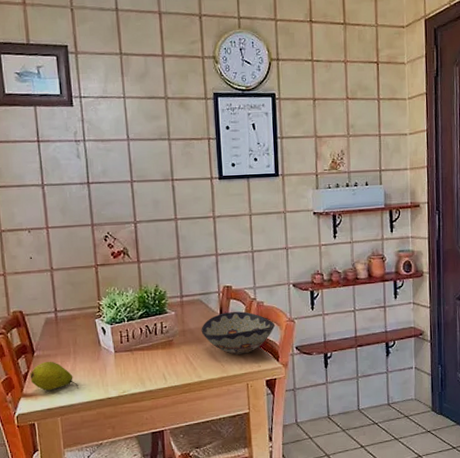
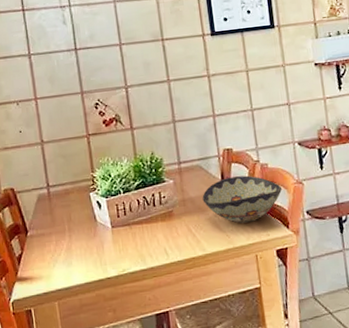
fruit: present [30,361,78,391] -> none [24,240,75,273]

